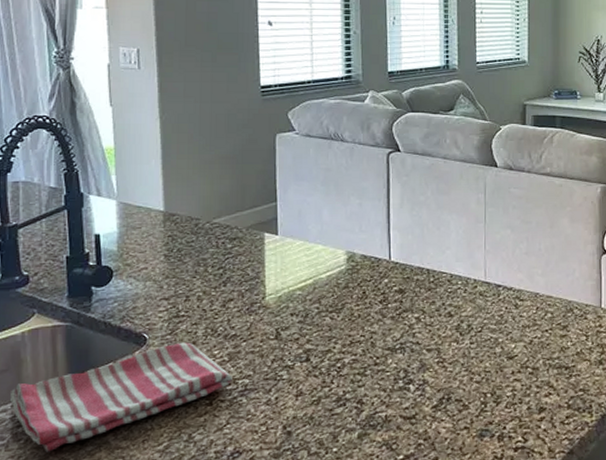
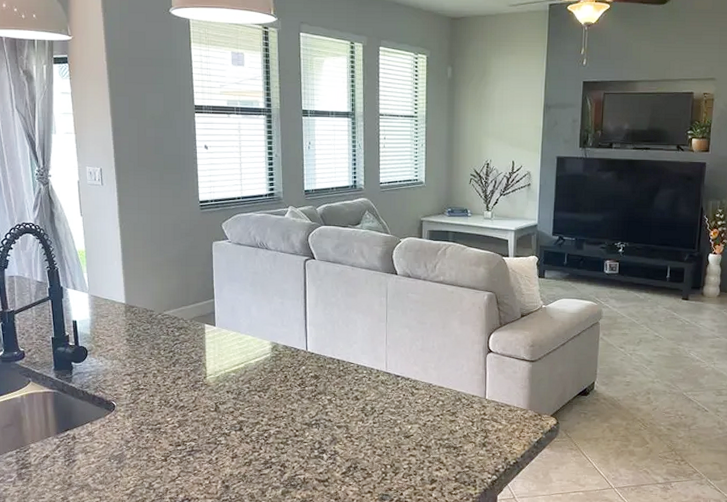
dish towel: present [9,342,232,452] -> none [14,410,182,490]

